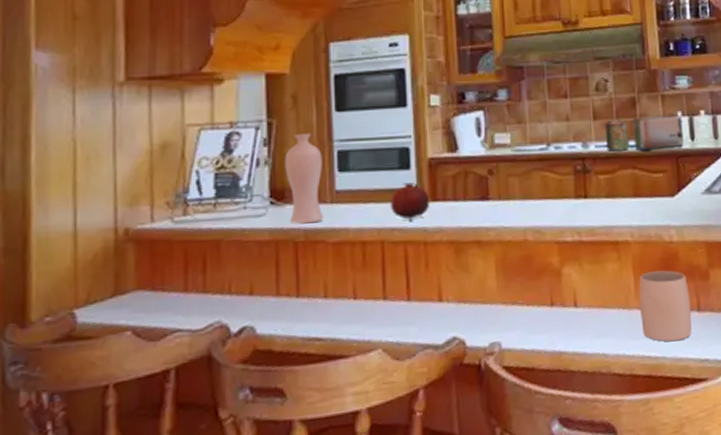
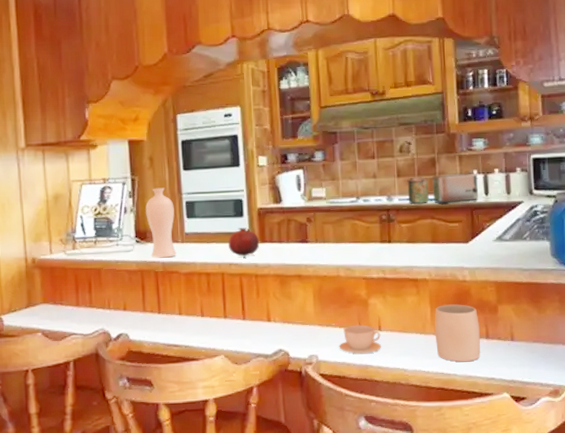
teacup: none [526,300,577,338] -> present [339,324,381,354]

